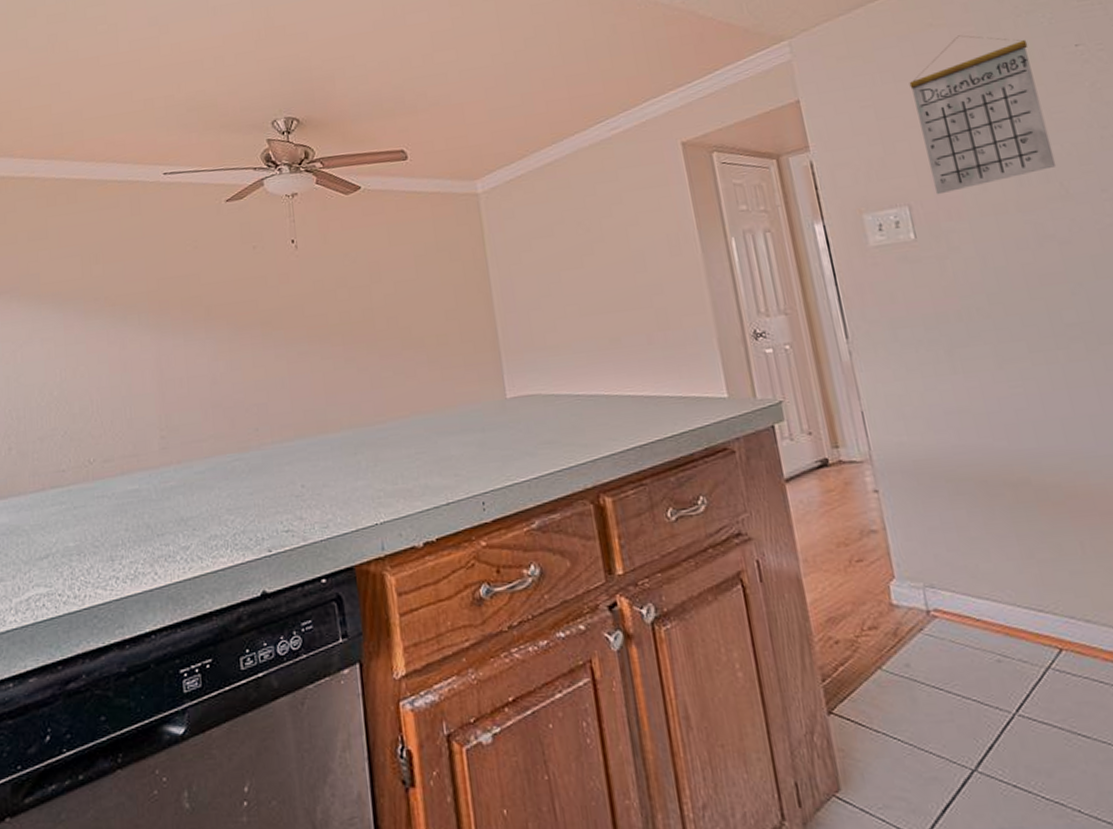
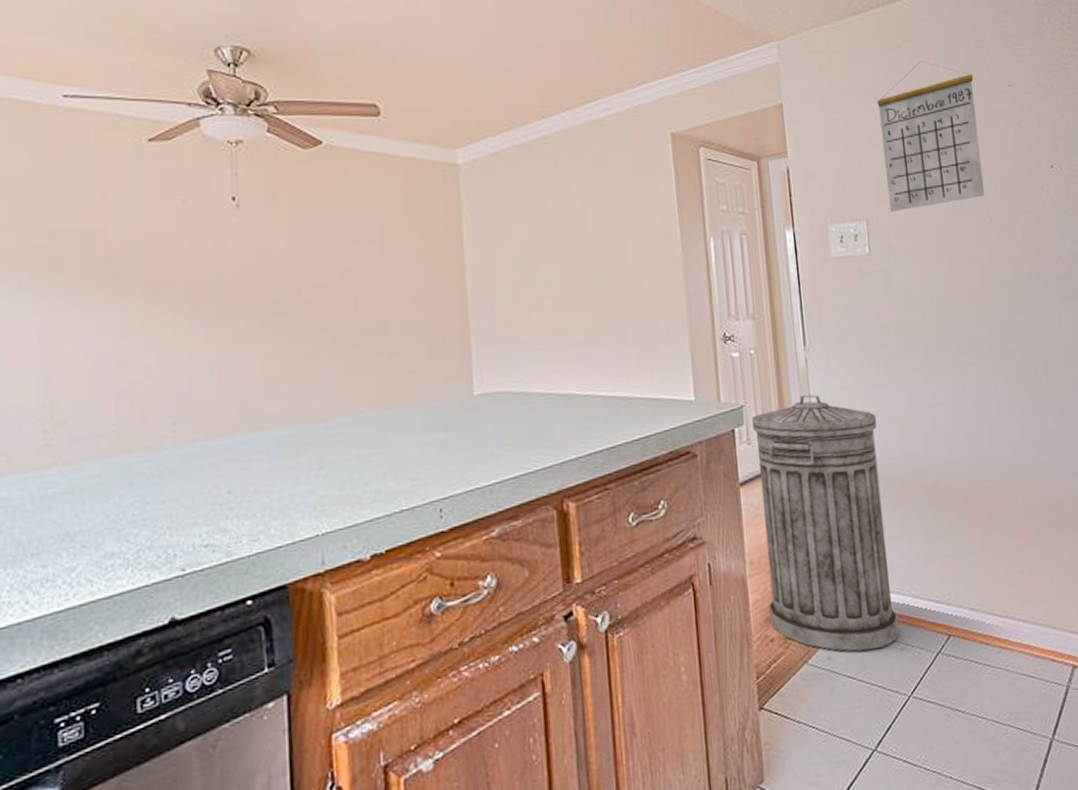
trash can: none [792,388,994,660] -> present [751,394,900,652]

